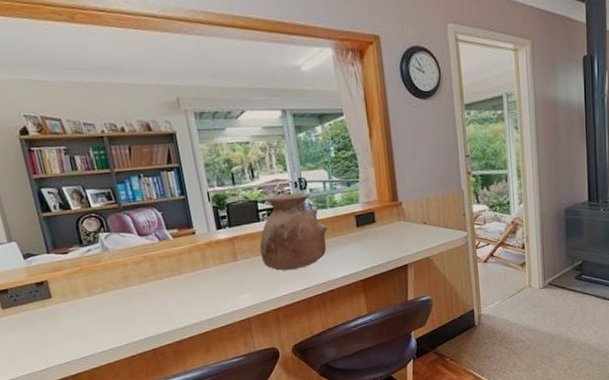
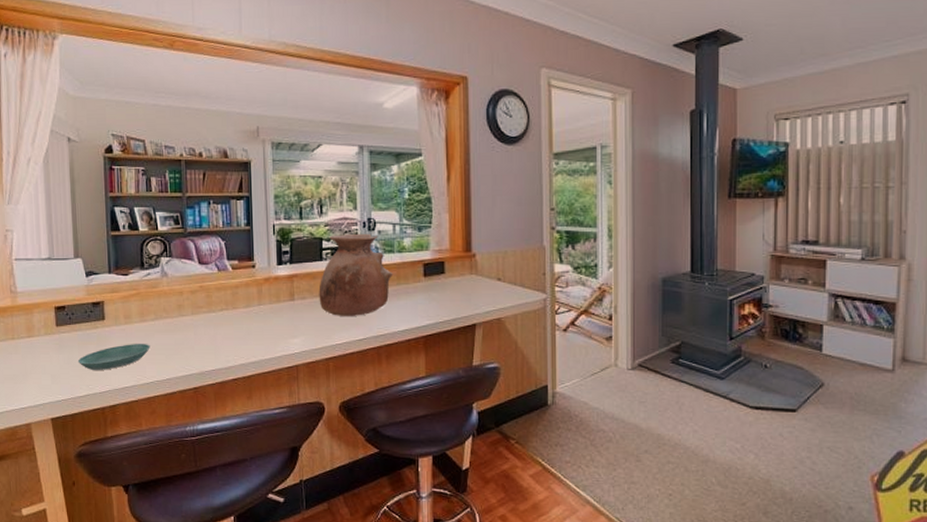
saucer: none [31,315,103,346] -> present [77,344,150,370]

